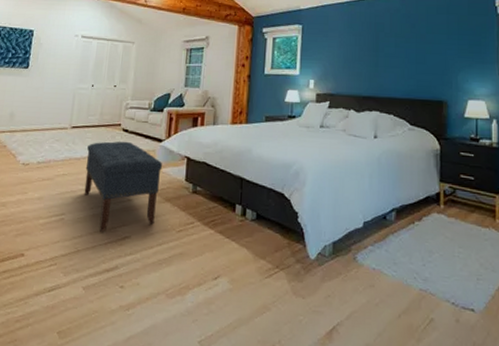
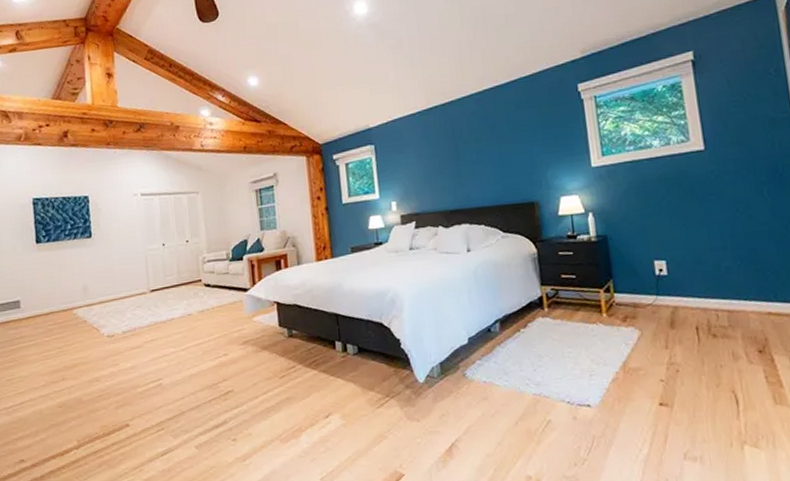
bench: present [84,141,163,232] -> none [171,296,255,390]

